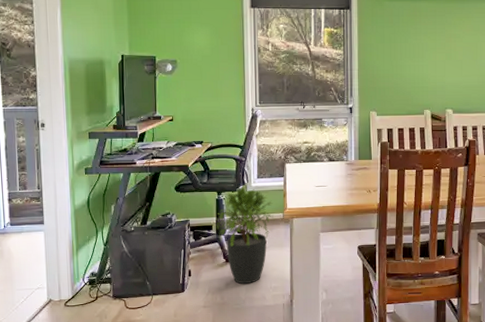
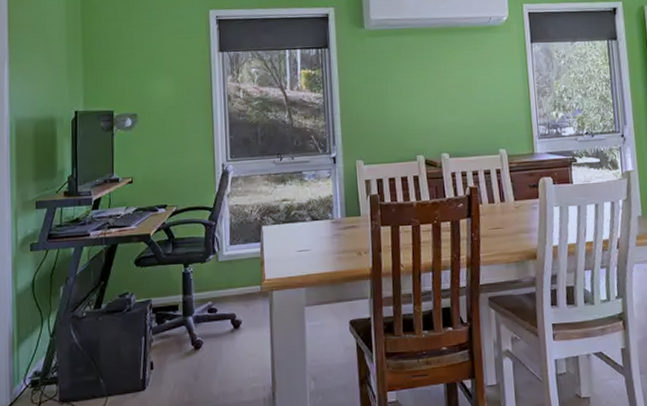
potted plant: present [216,186,276,284] -> none [182,255,252,376]

